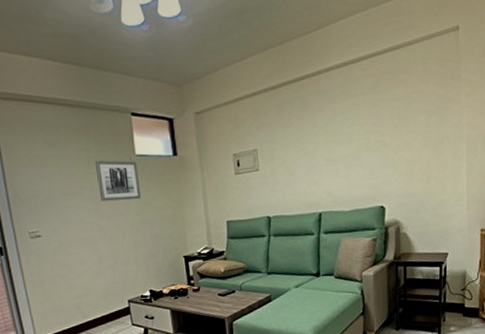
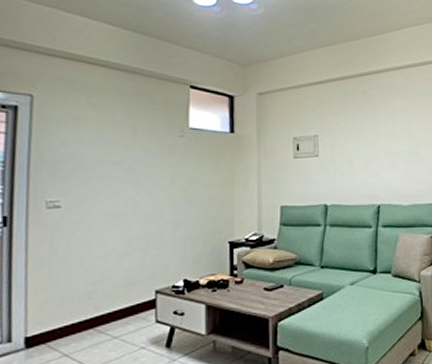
wall art: present [94,160,142,202] -> none [141,129,189,175]

